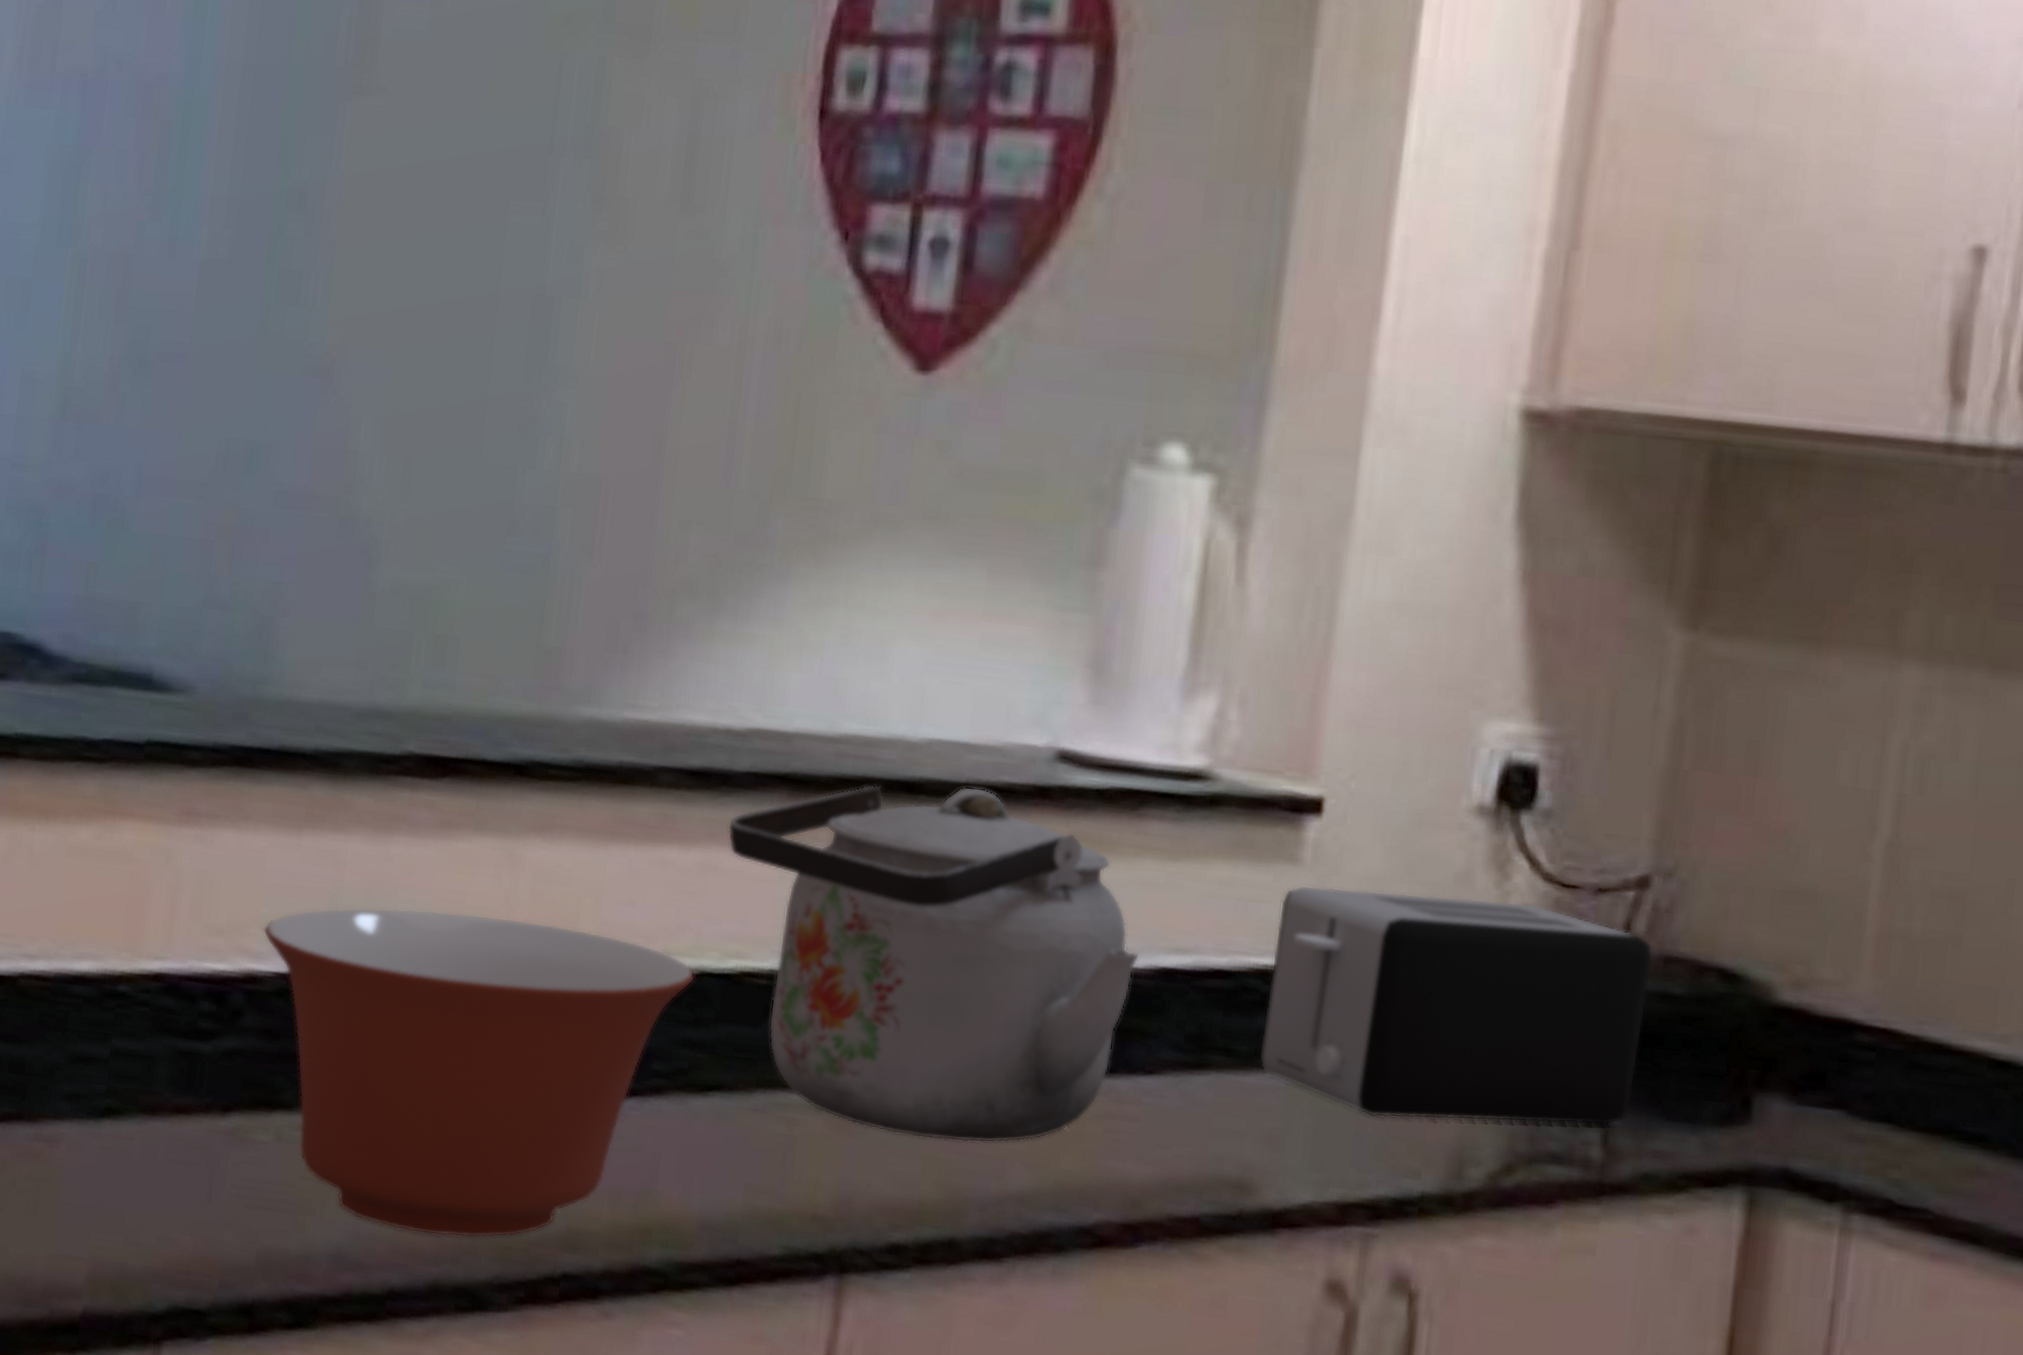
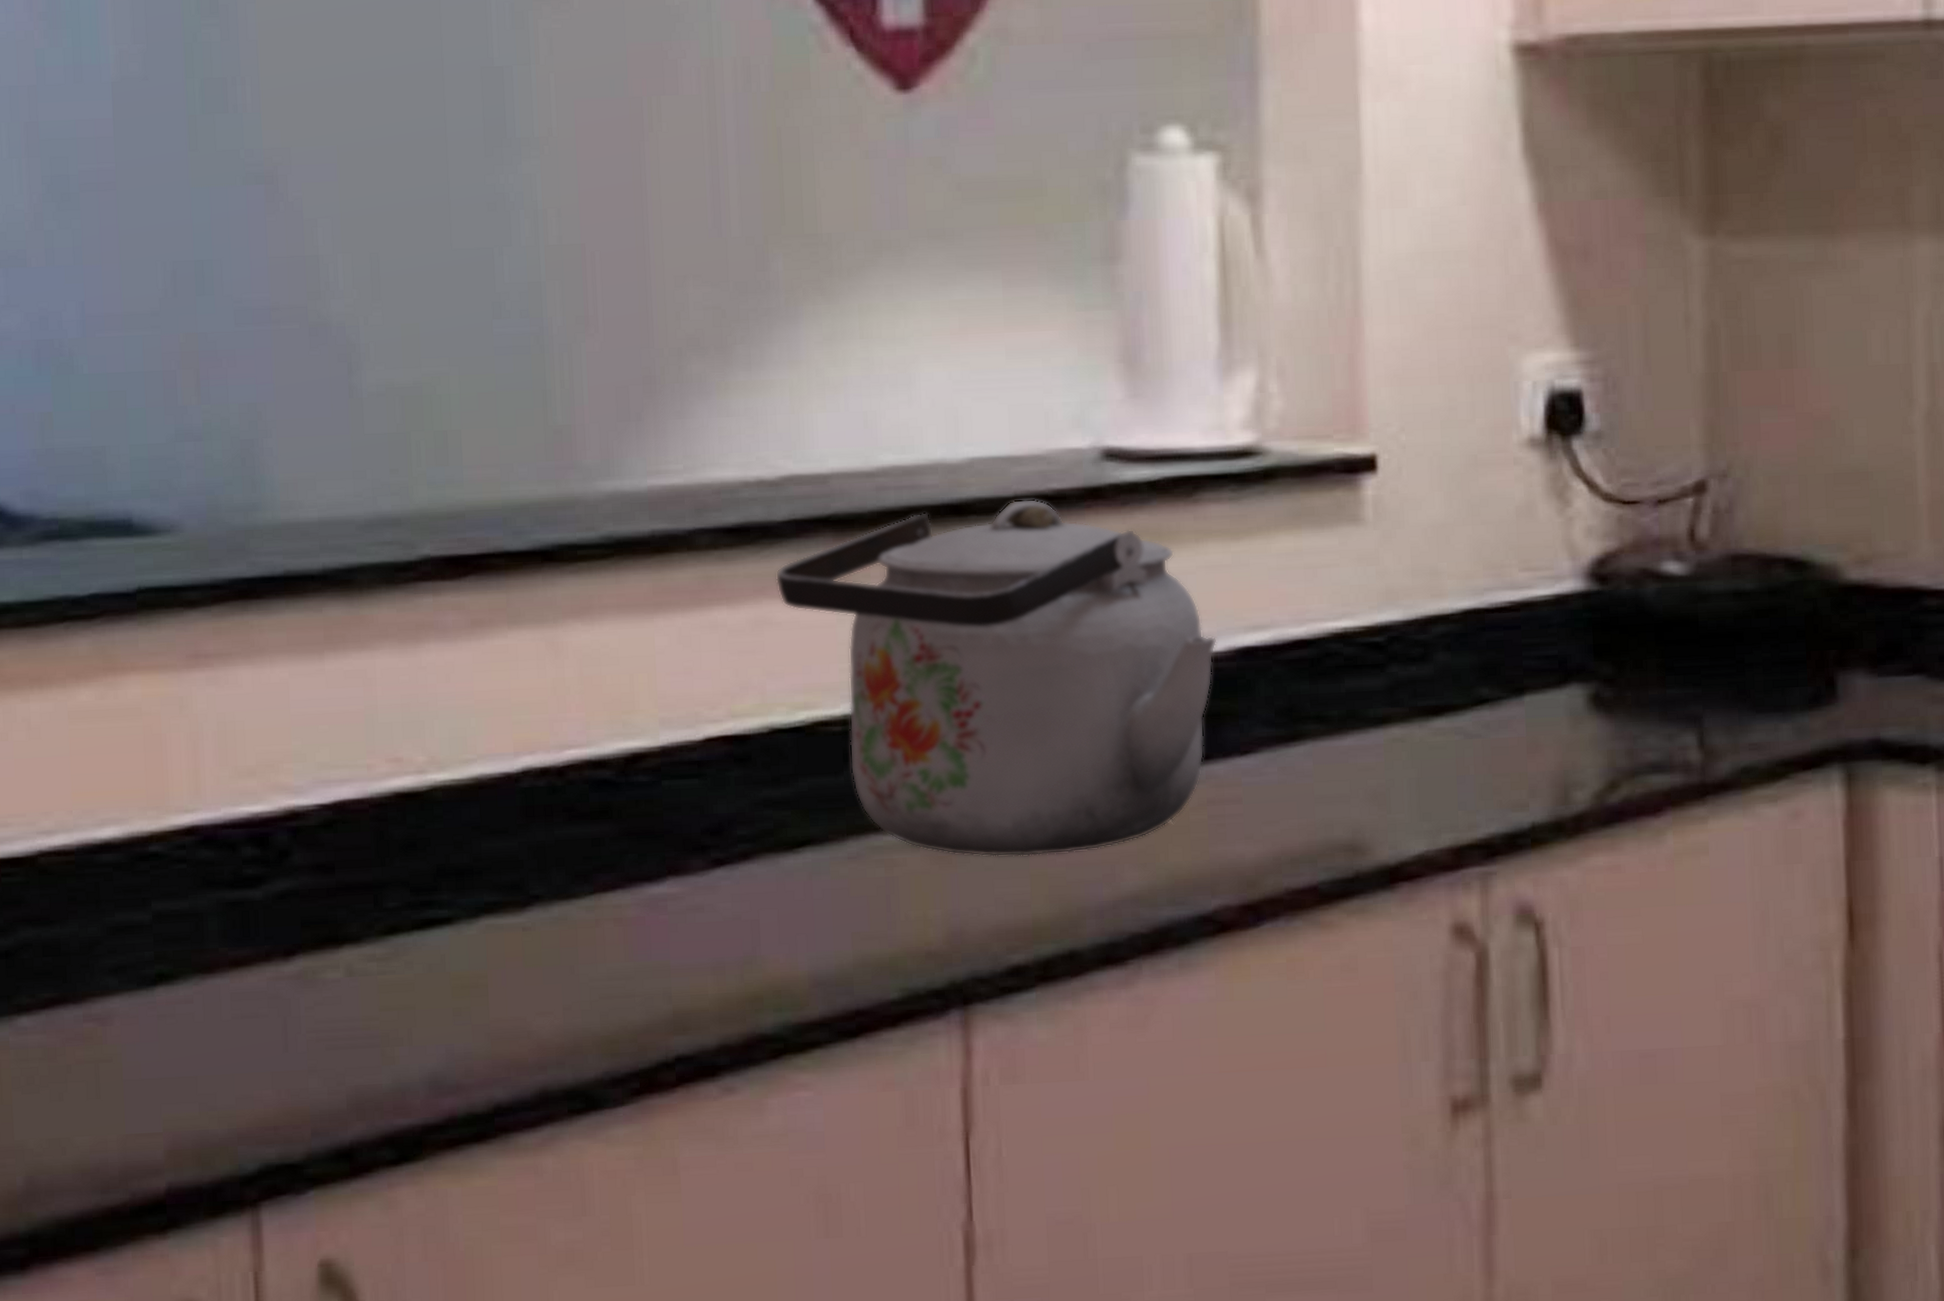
mixing bowl: present [262,907,695,1239] -> none [297,707,766,1044]
toaster: present [1258,885,1654,1125] -> none [1349,525,1722,758]

